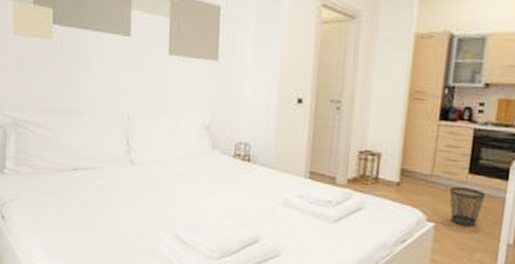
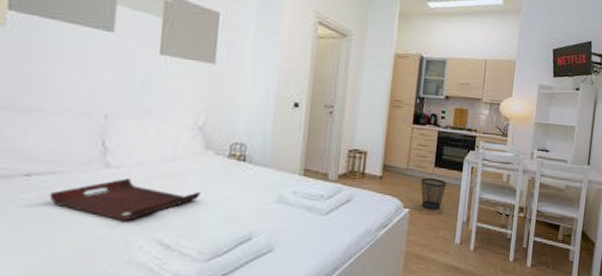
serving tray: none [91,175,210,216] -> present [49,178,201,222]

